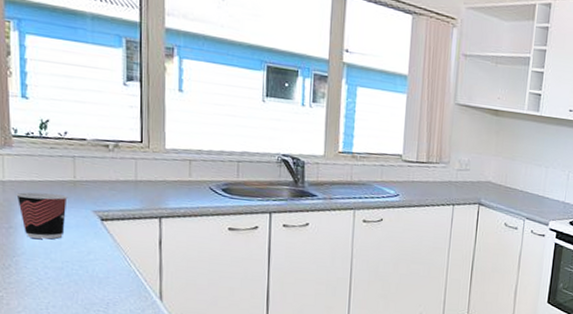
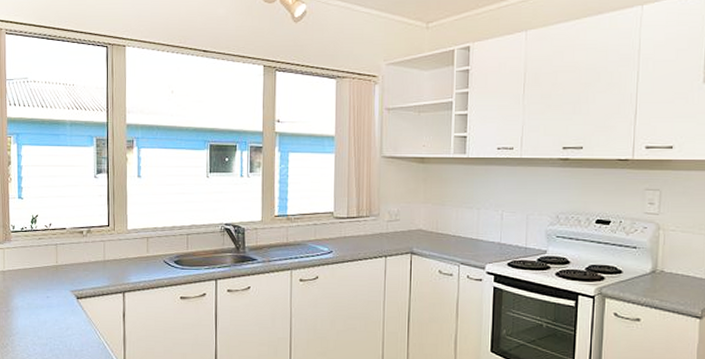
cup: present [16,192,68,239] -> none [13,278,51,319]

